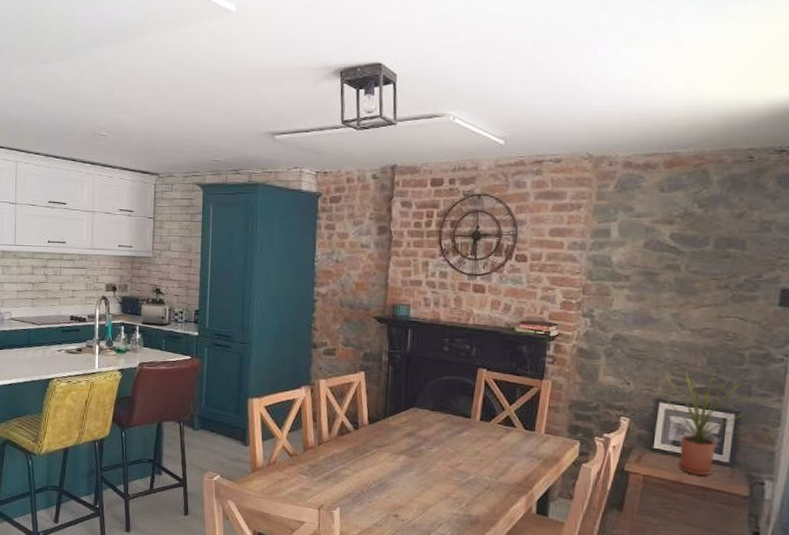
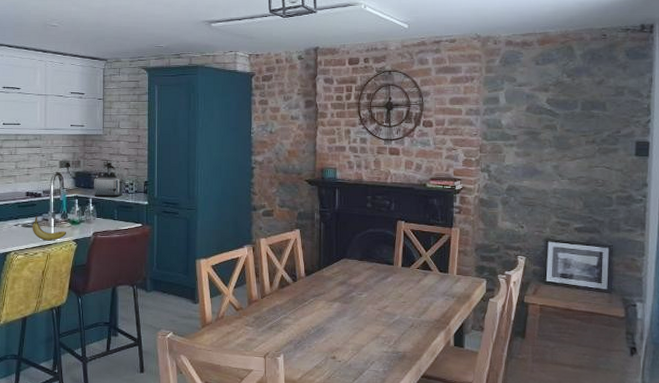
fruit: none [75,341,111,369] -> present [32,215,66,241]
house plant: present [659,369,746,477] -> none [548,211,618,303]

